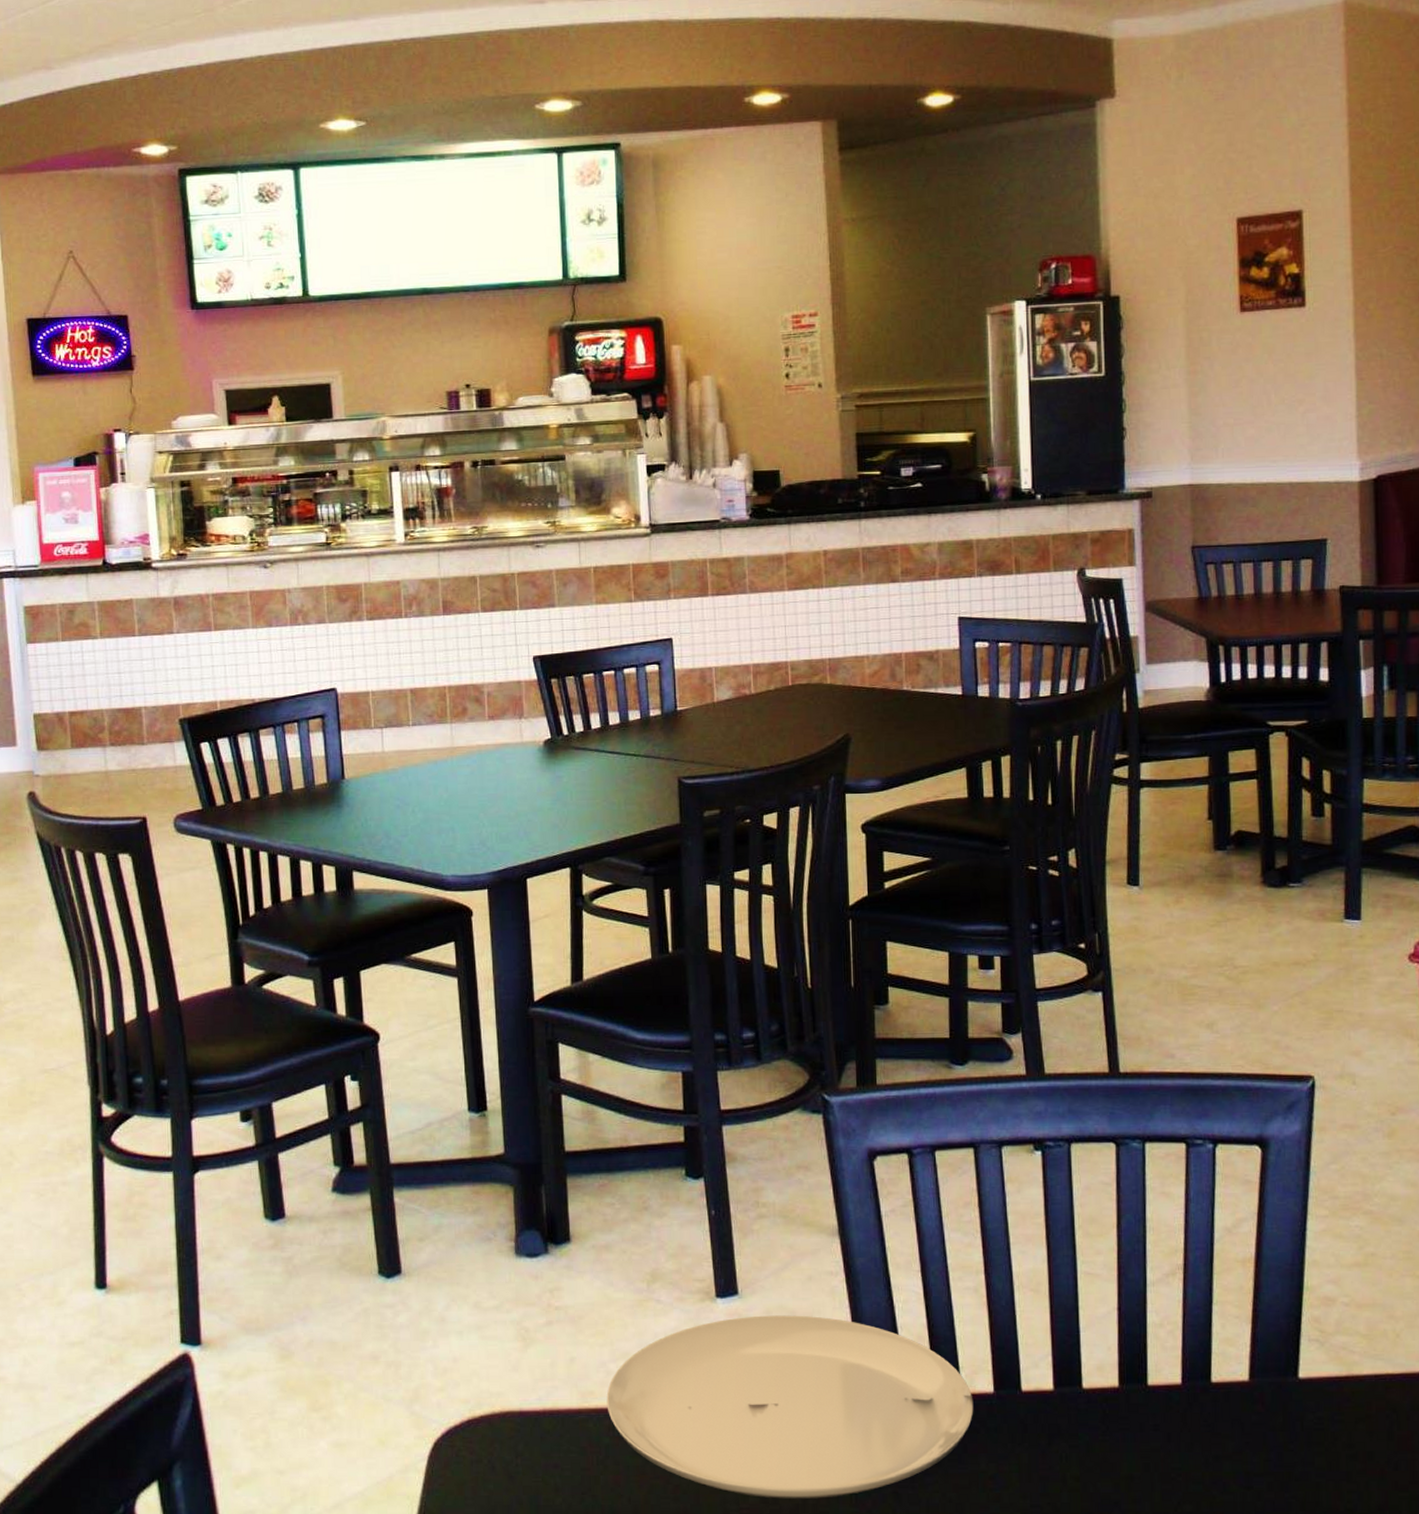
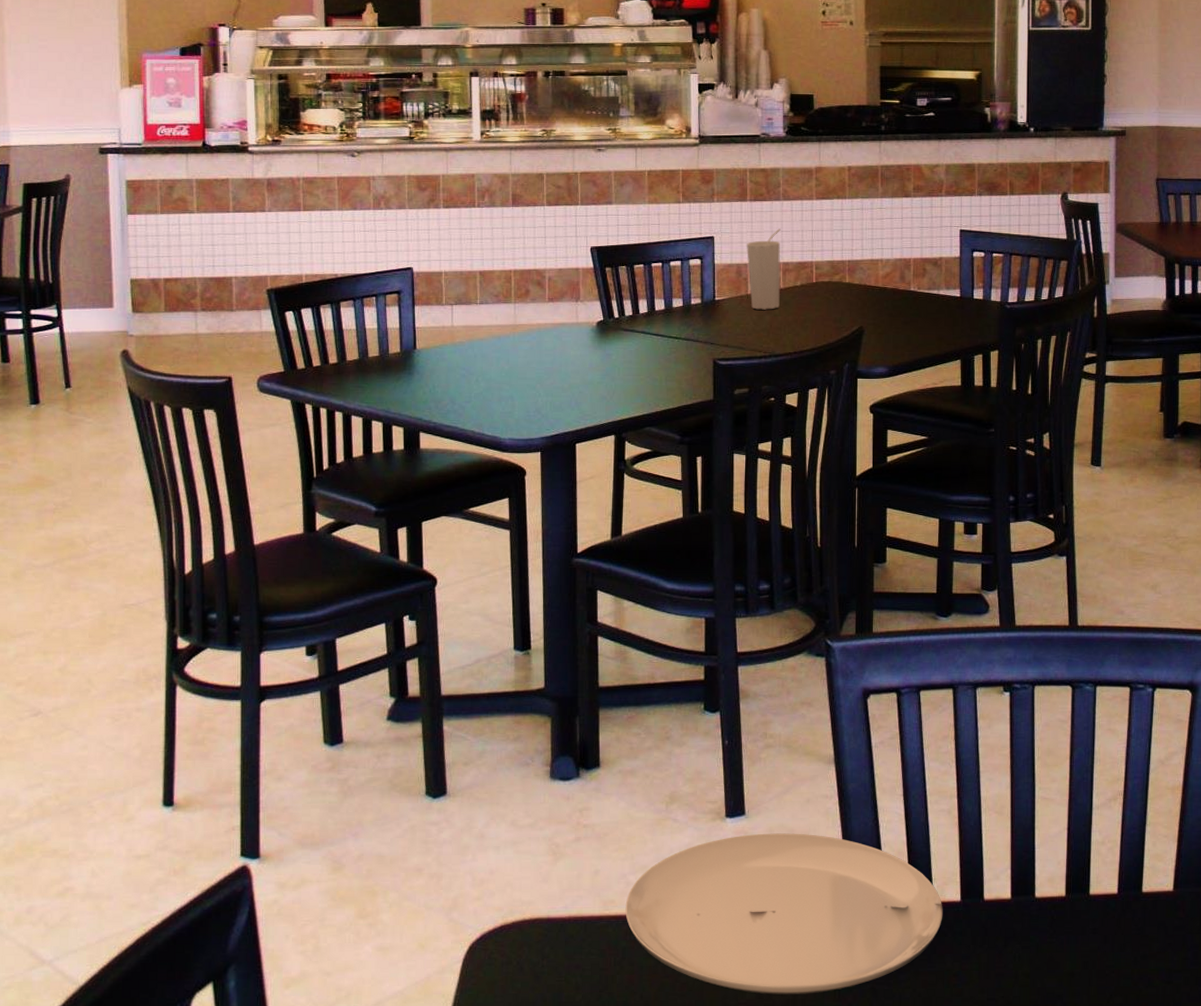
cup: none [710,625,751,719] -> present [747,228,780,310]

